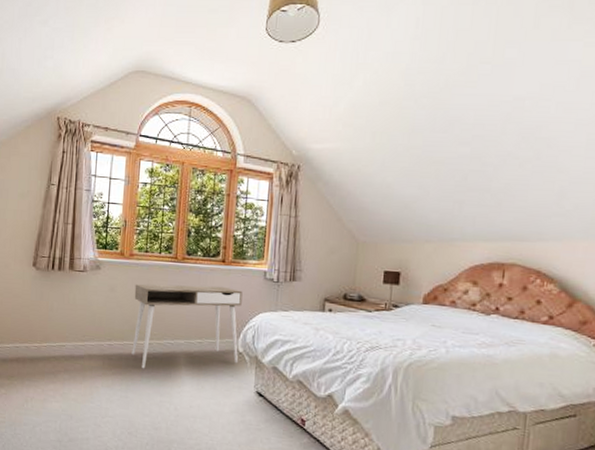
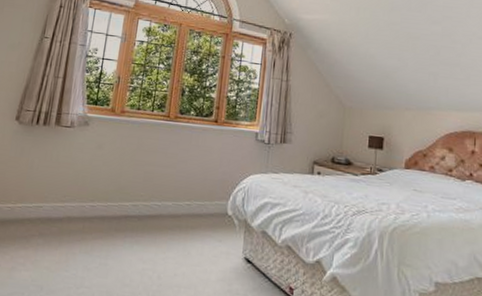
desk: present [131,284,243,369] -> none [115,142,234,233]

